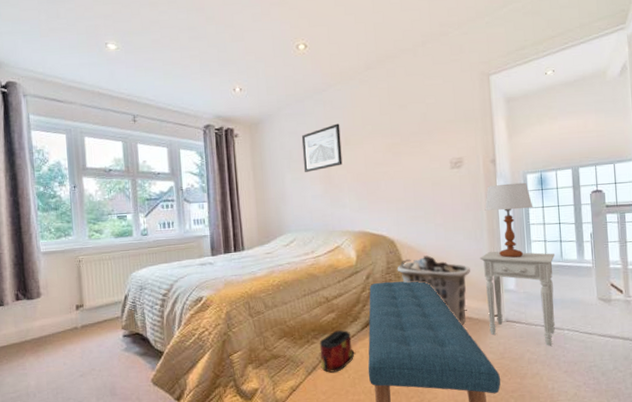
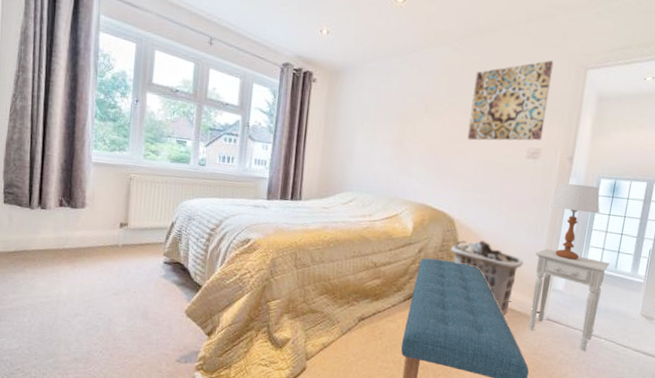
wall art: present [301,123,343,172] -> none [377,88,424,134]
bag: present [319,330,354,373] -> none [356,297,392,338]
wall art: none [386,74,462,163] -> present [467,60,554,141]

